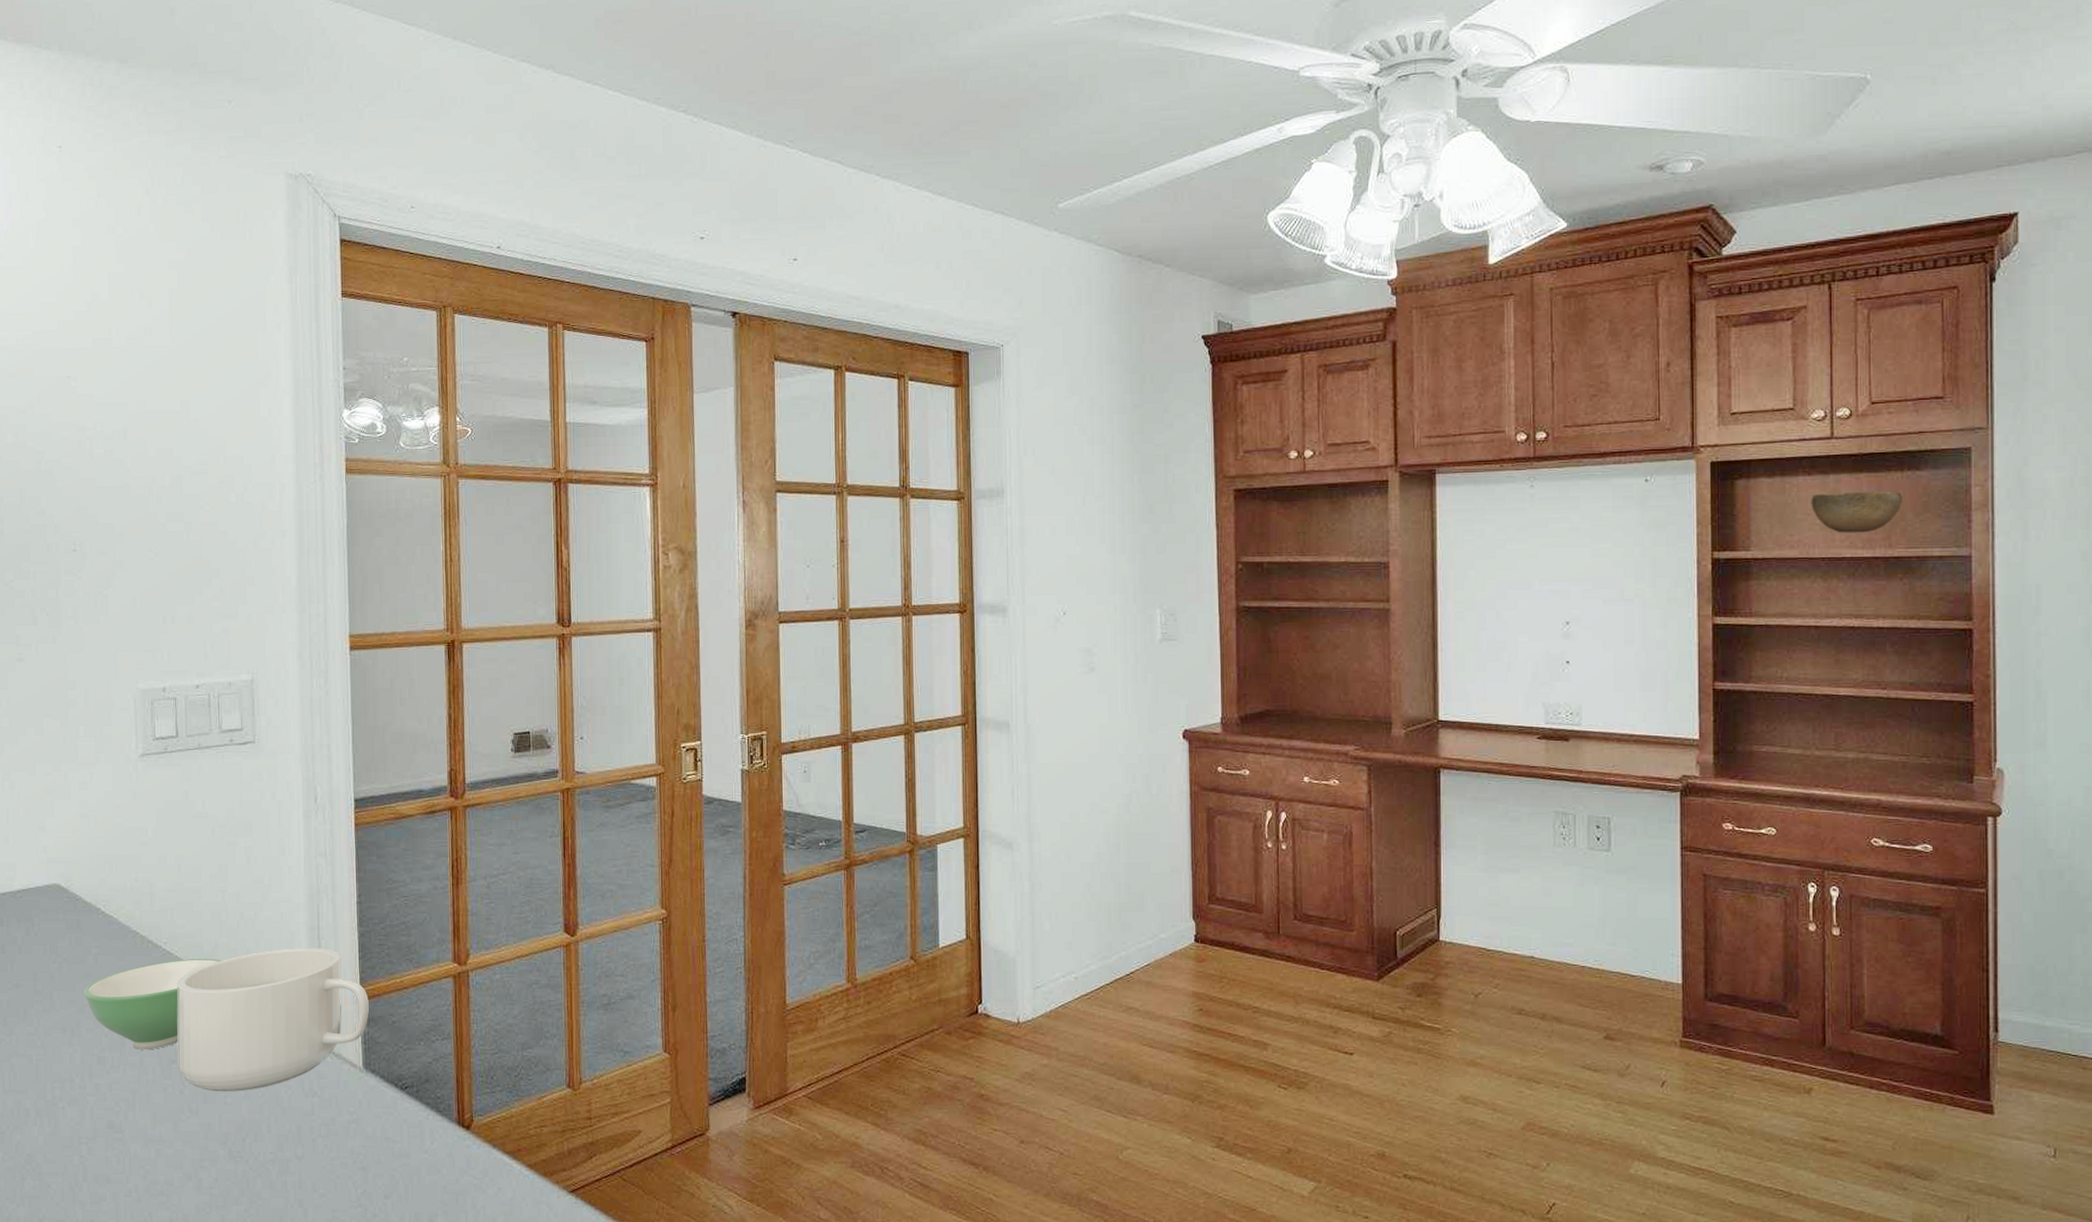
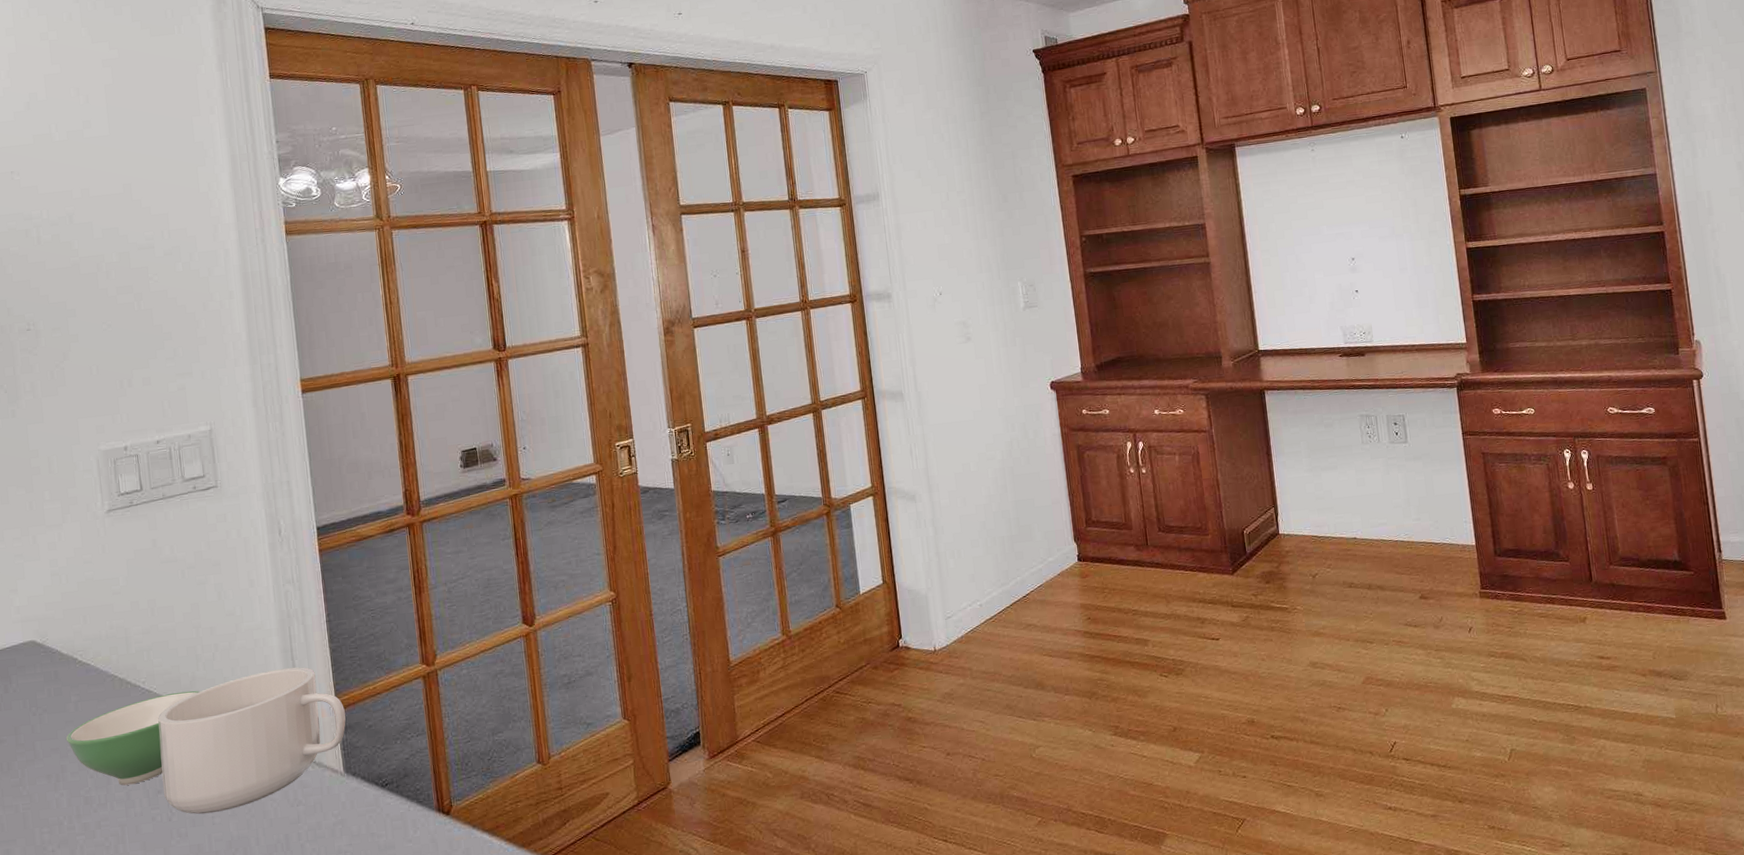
decorative bowl: present [1811,491,1902,533] -> none [1530,128,1600,165]

